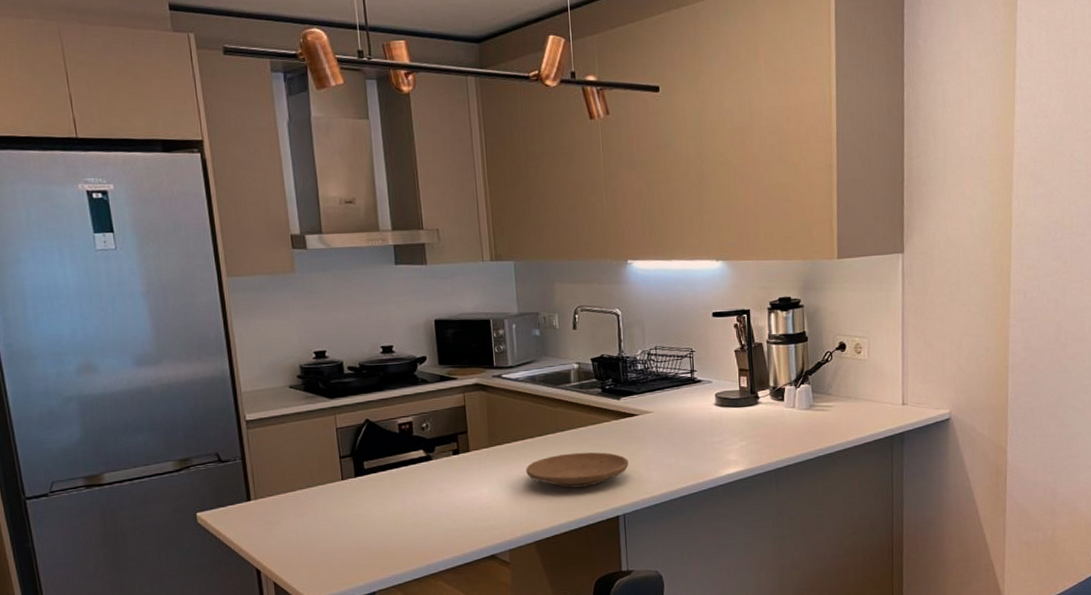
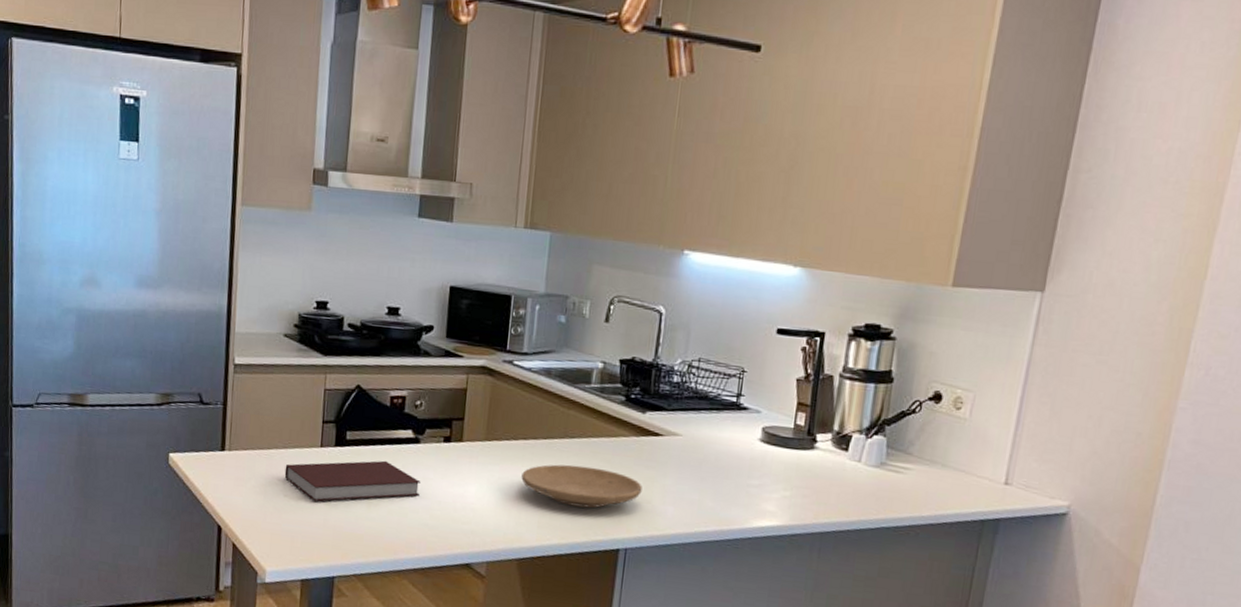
notebook: none [311,481,441,529] -> present [284,460,421,502]

